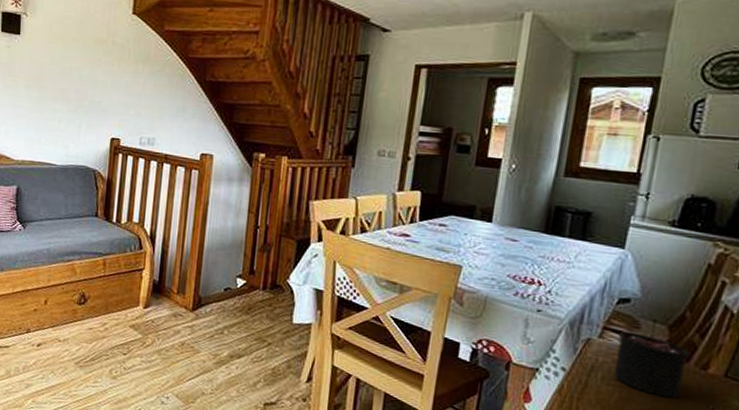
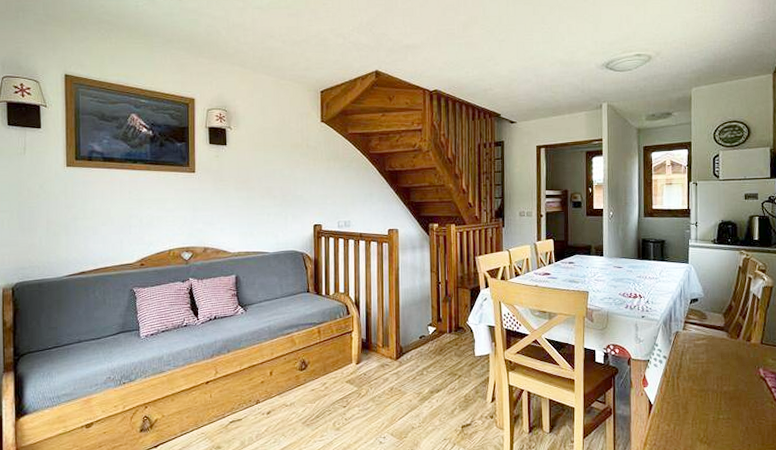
candle: present [614,318,691,399] -> none [694,310,739,366]

